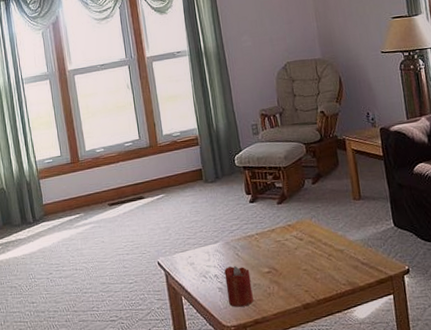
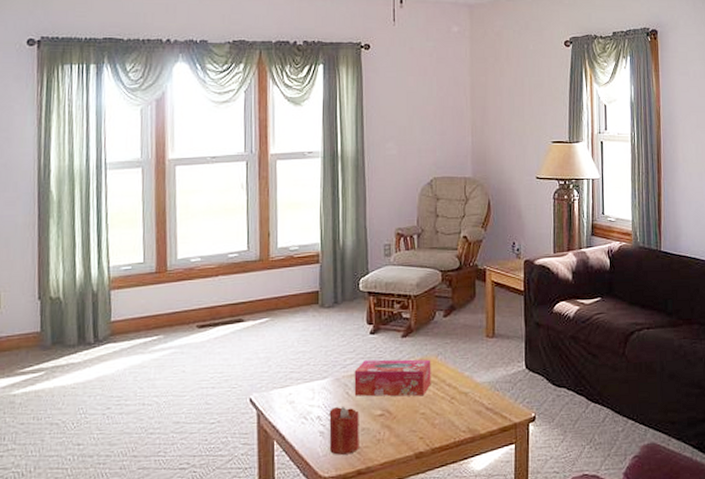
tissue box: none [240,222,309,257] -> present [354,359,431,397]

